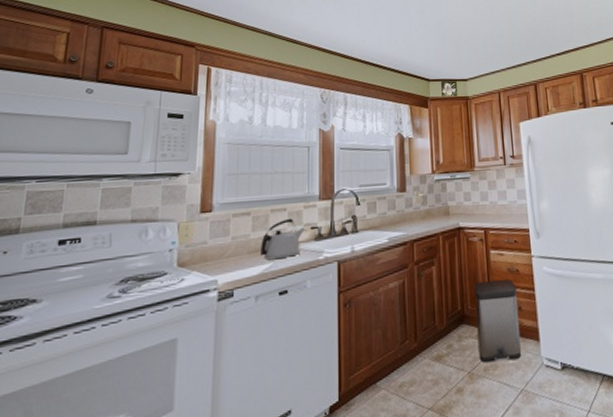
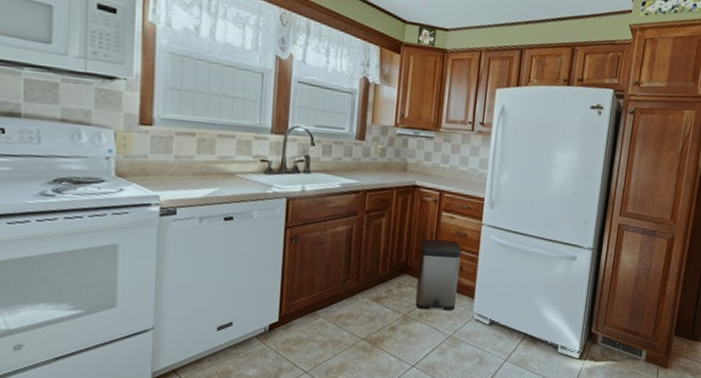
kettle: present [260,218,305,260] -> none [205,146,254,186]

